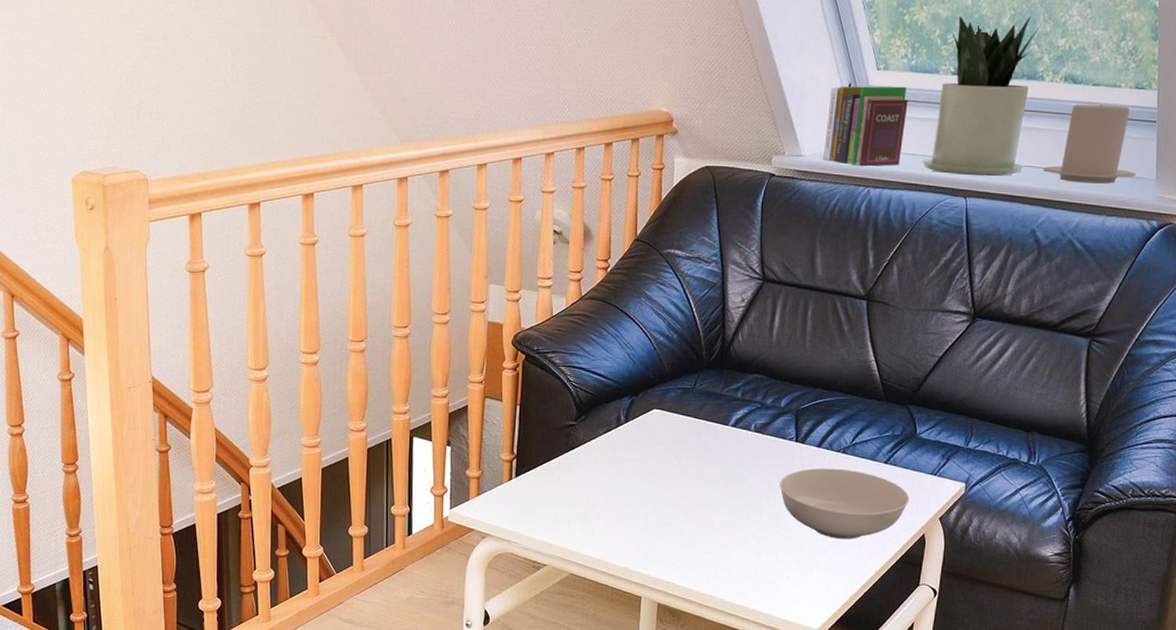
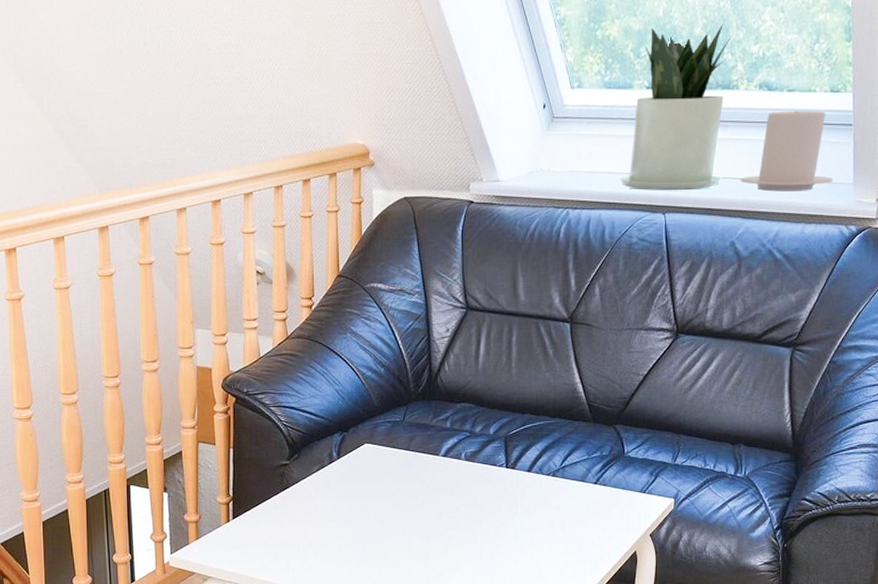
bowl: present [780,468,910,539] -> none [492,491,620,561]
books: present [822,86,908,167] -> none [520,104,603,188]

